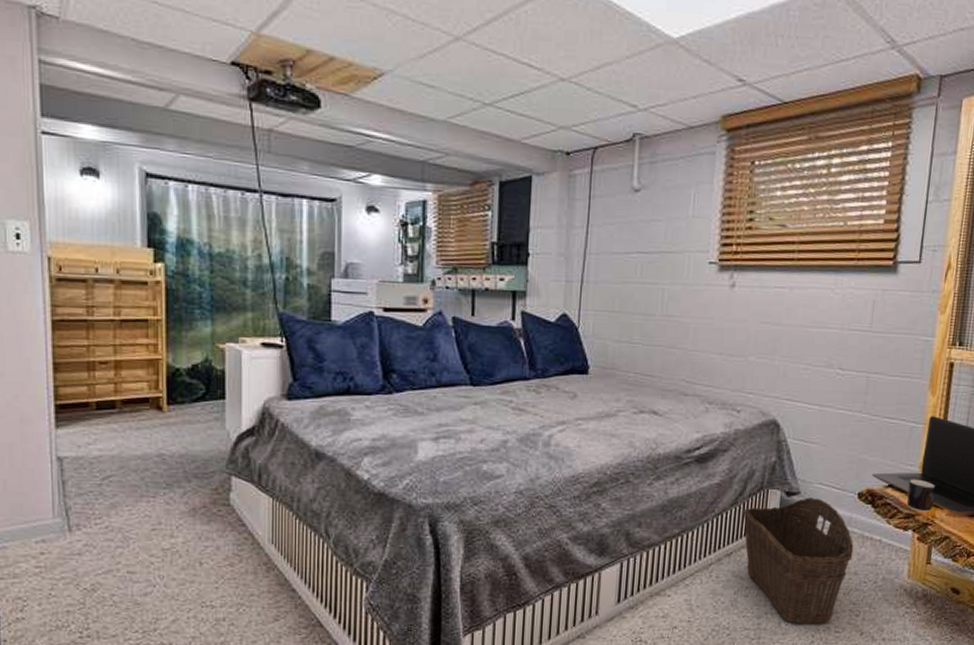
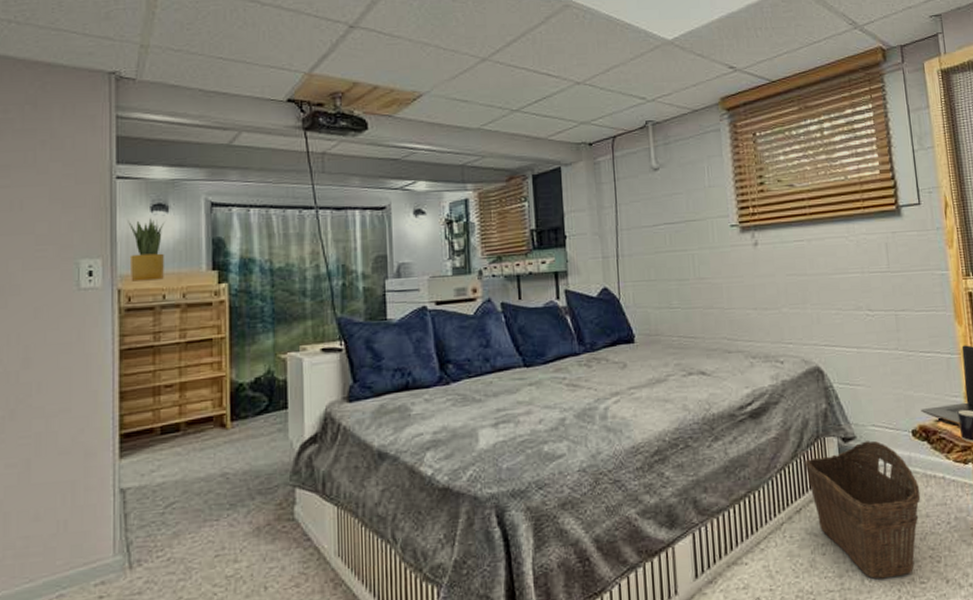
planter: none [56,183,97,252] -> present [128,218,165,282]

